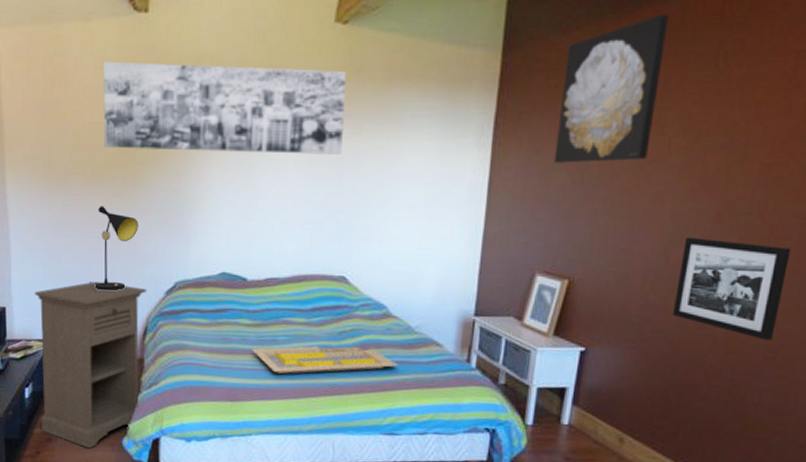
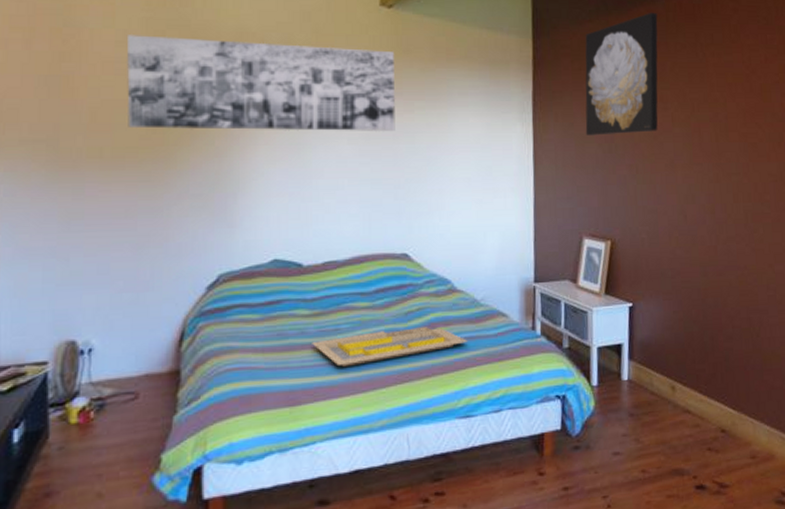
nightstand: present [34,281,147,449] -> none [30,282,184,497]
table lamp: present [89,206,138,291] -> none [108,193,172,293]
picture frame: present [672,237,792,340] -> none [695,196,772,281]

